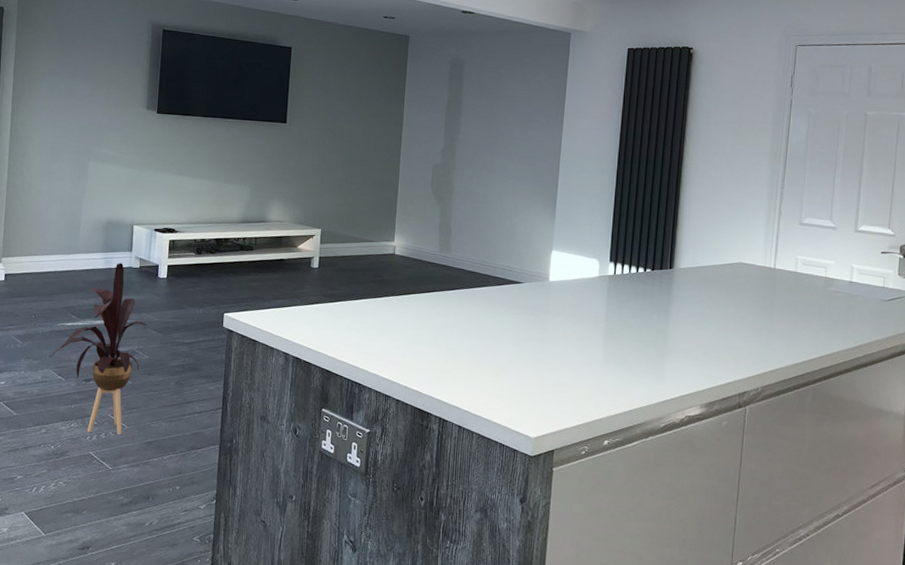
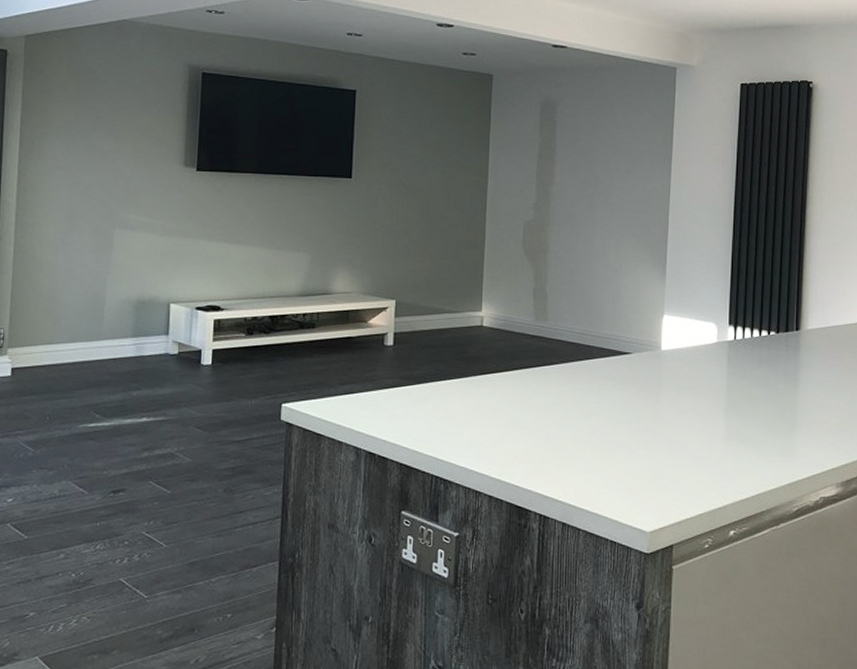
house plant: present [49,263,148,435] -> none [68,349,189,556]

